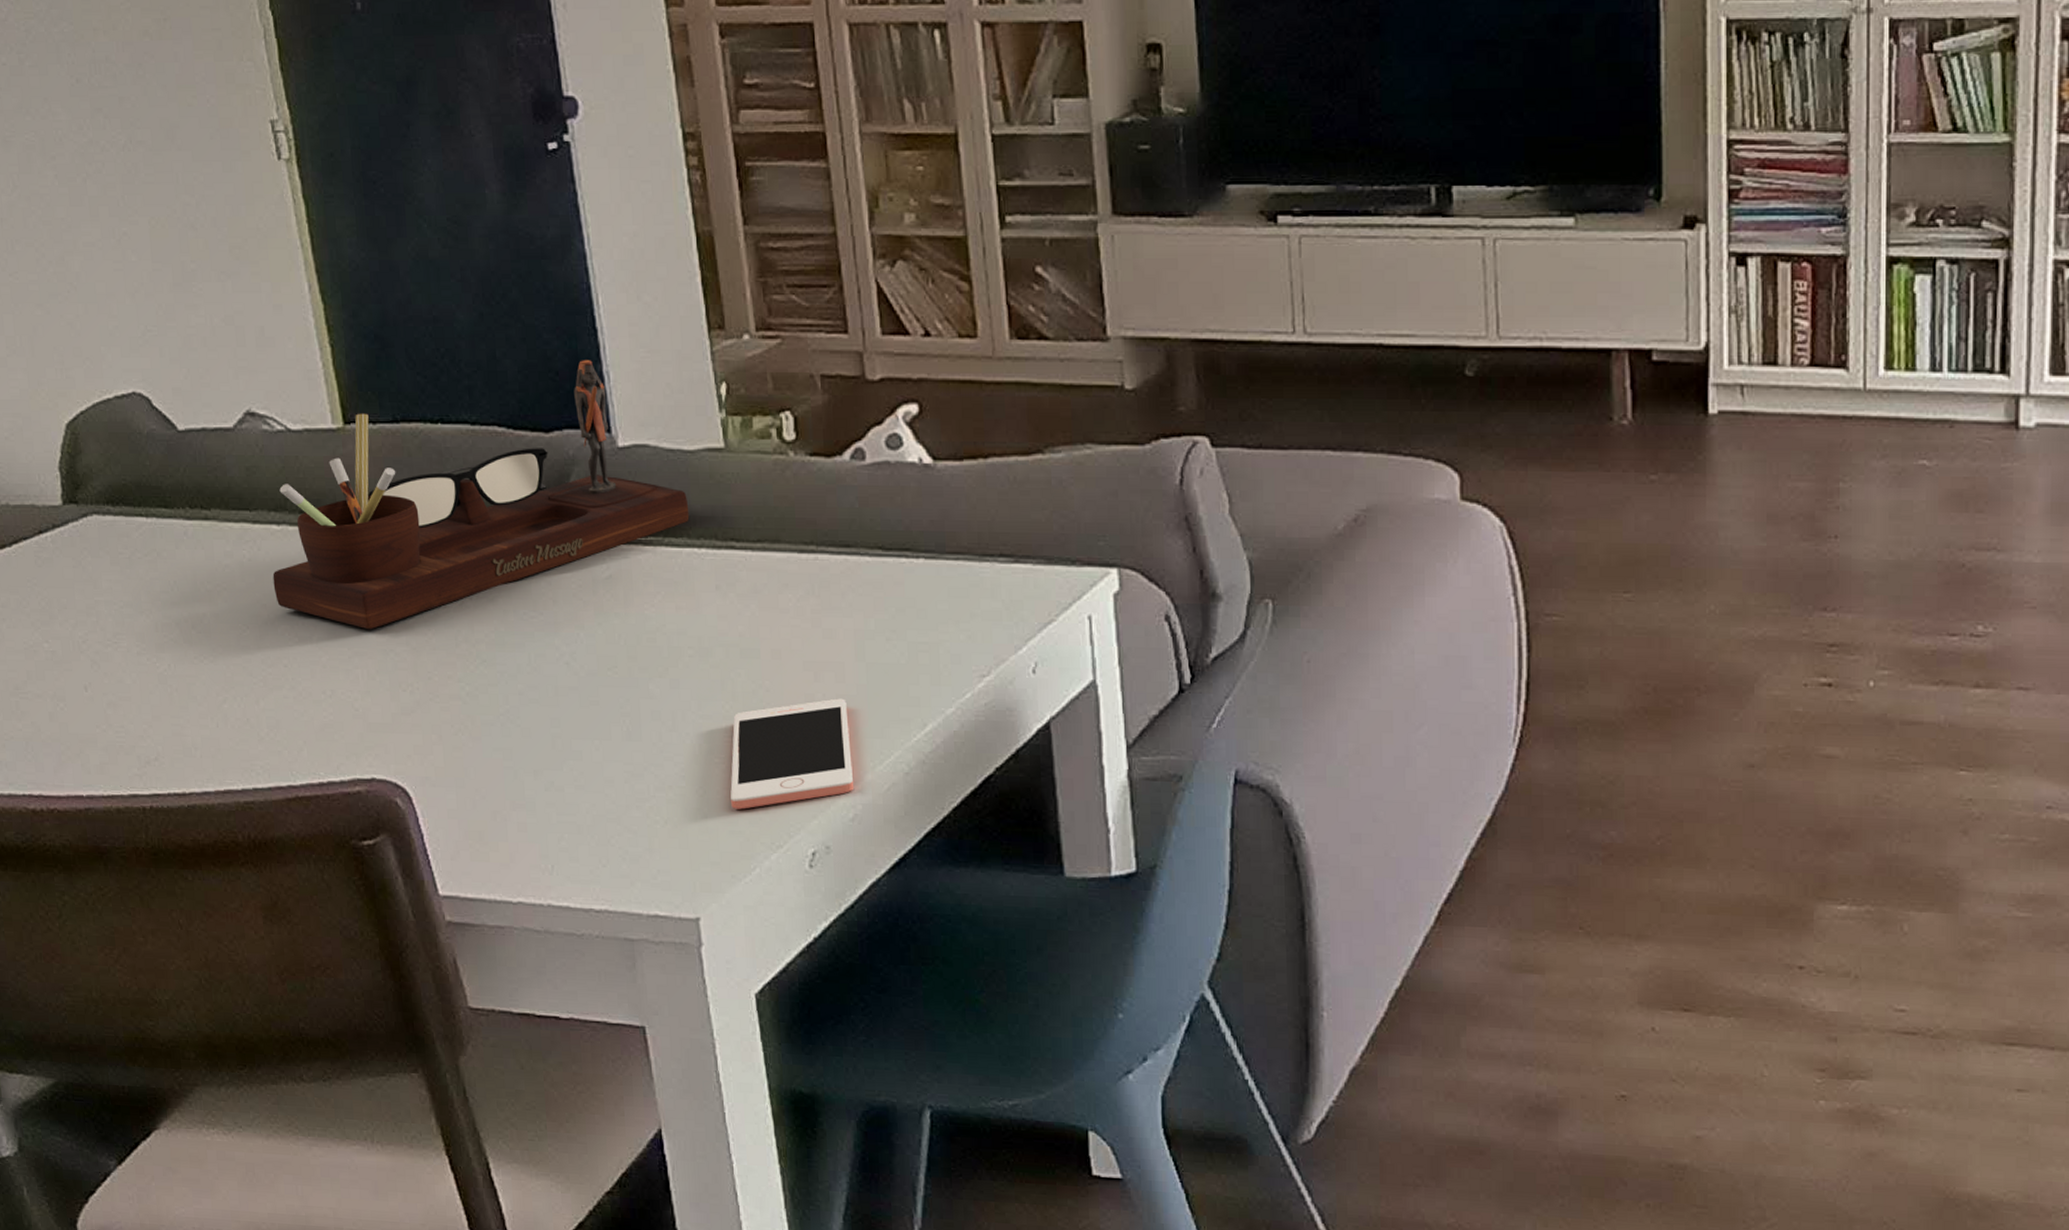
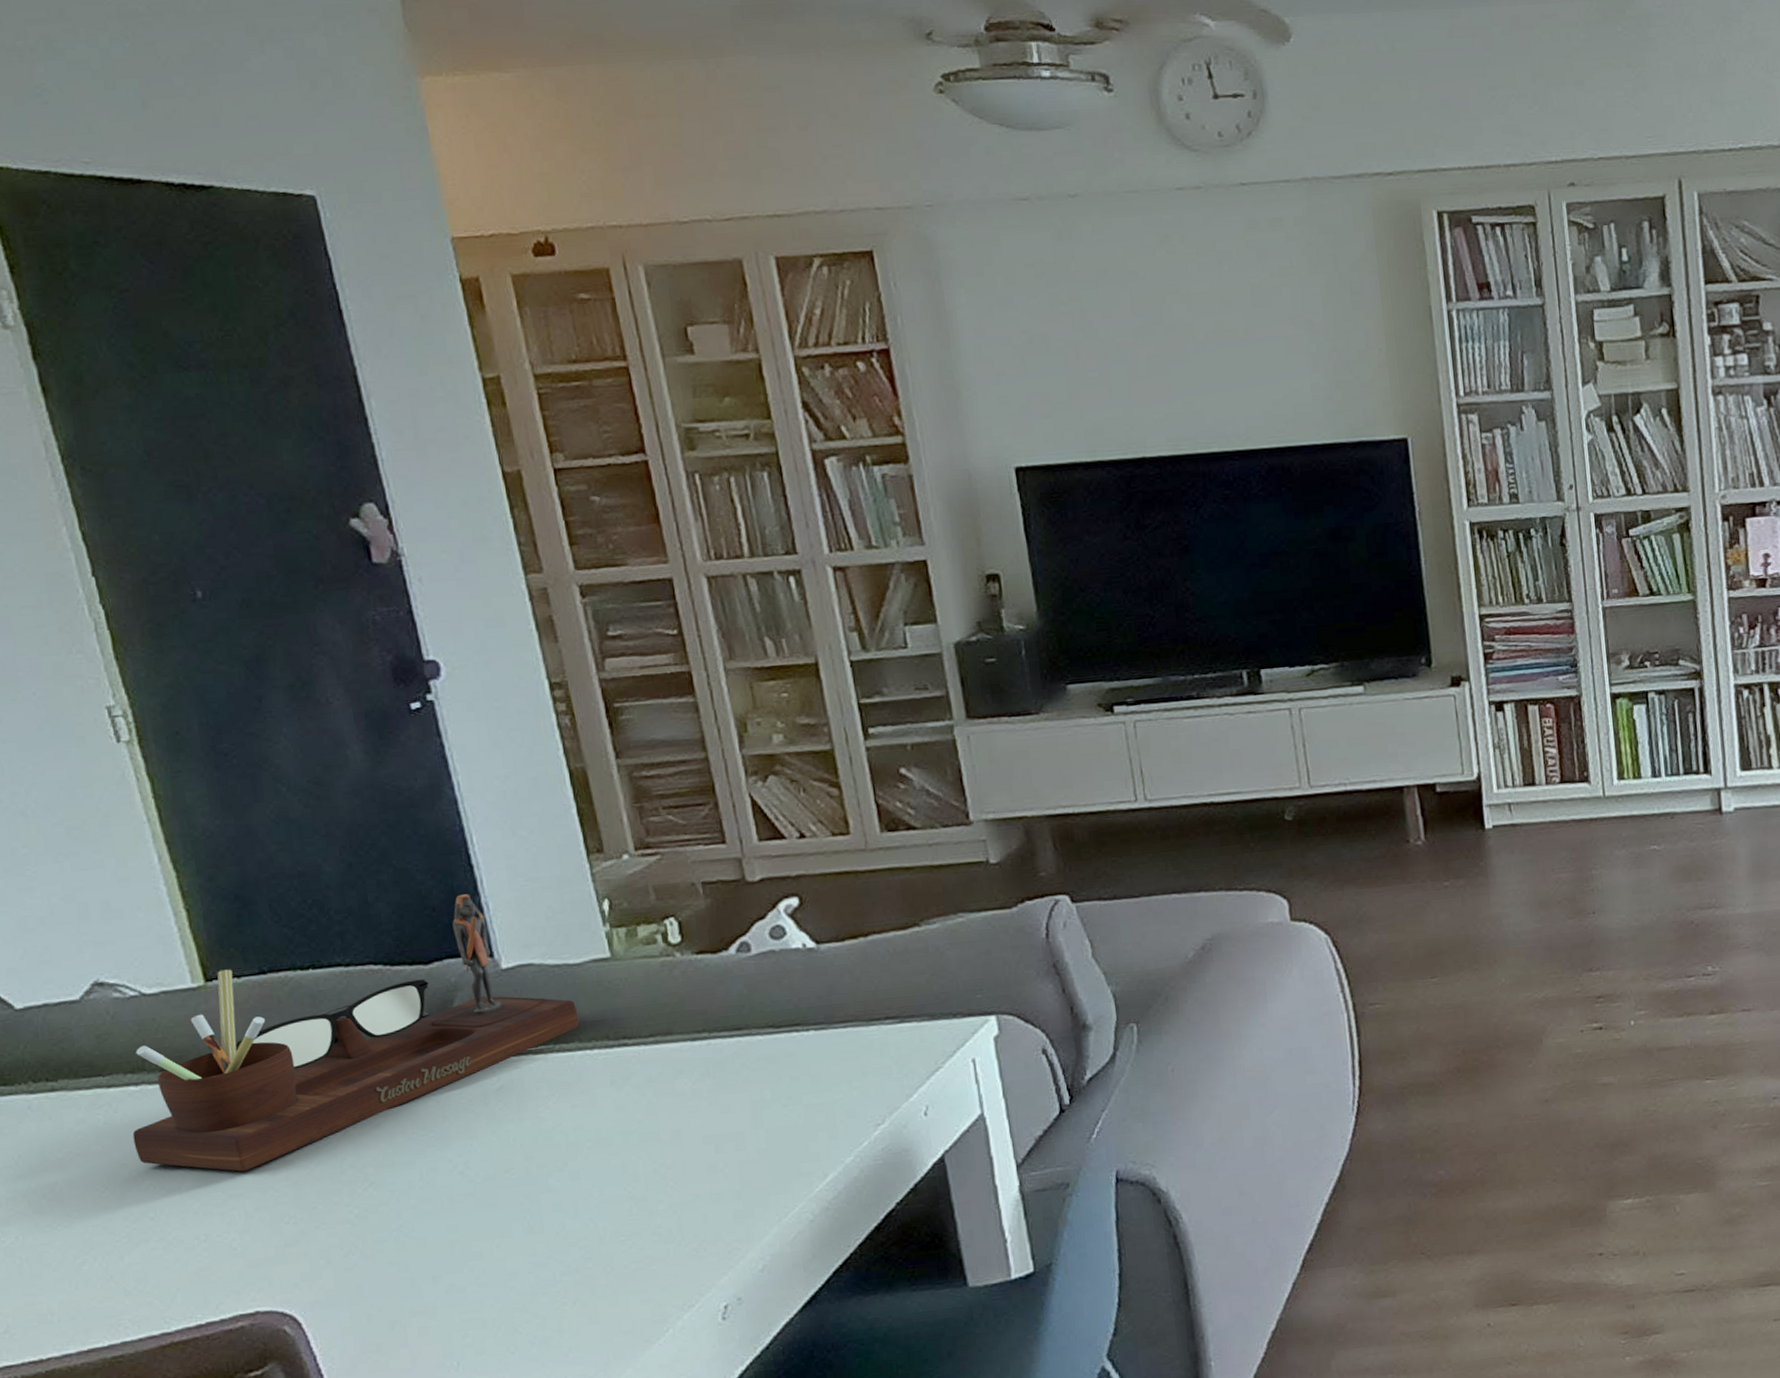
cell phone: present [730,698,855,810] -> none [636,1164,762,1280]

